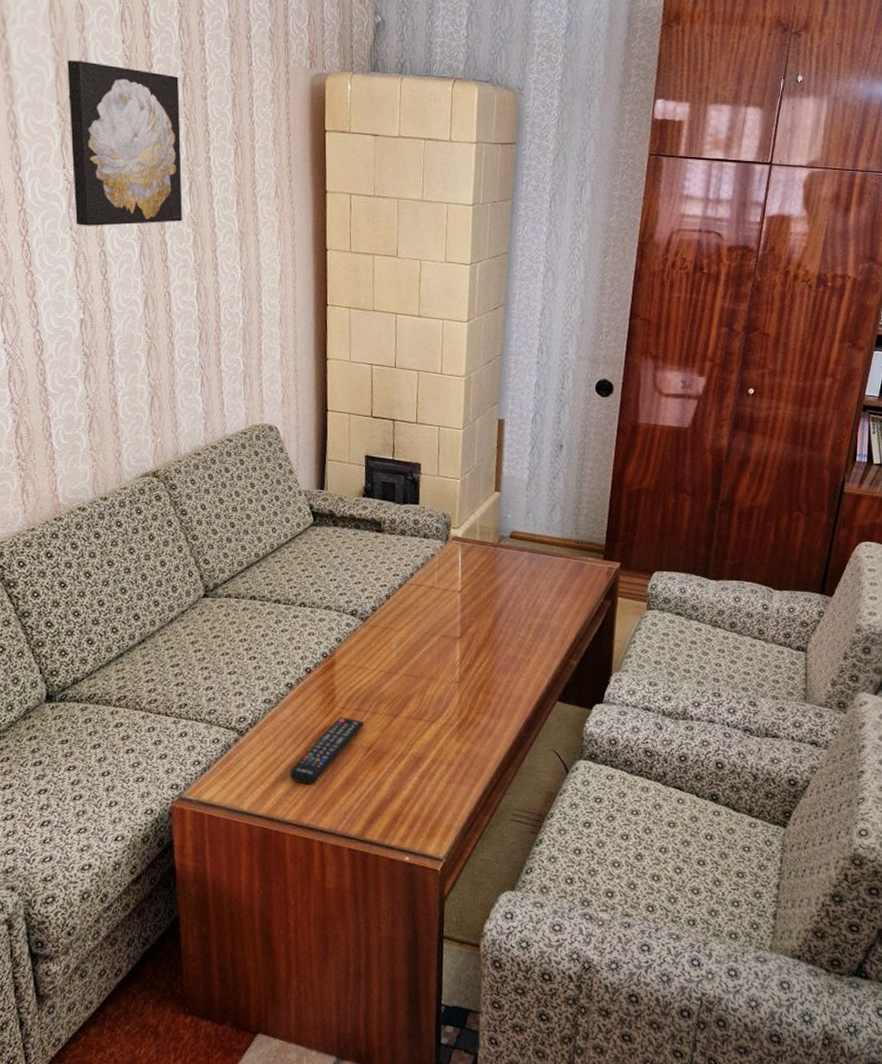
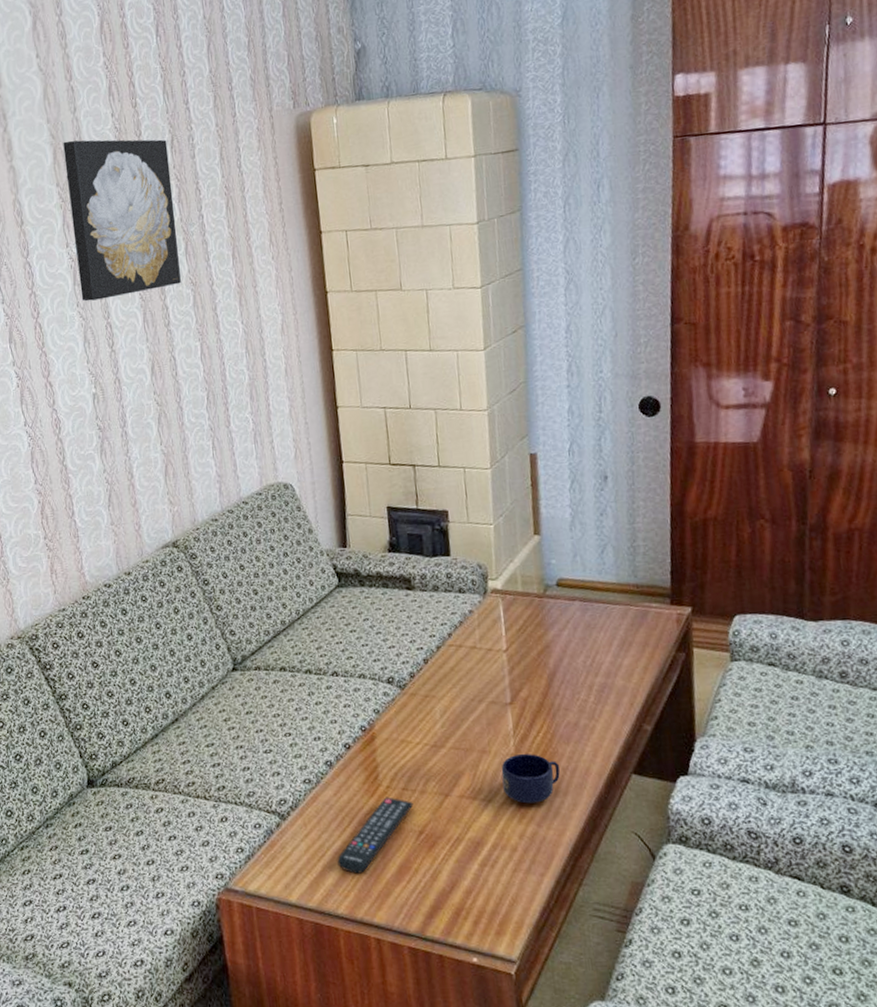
mug: none [446,681,497,725] -> present [501,753,560,804]

